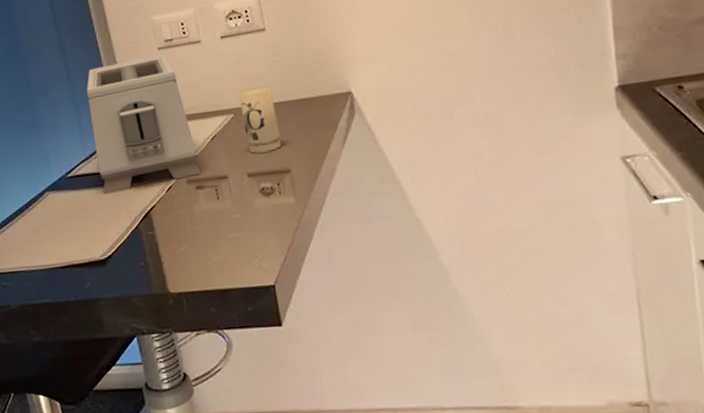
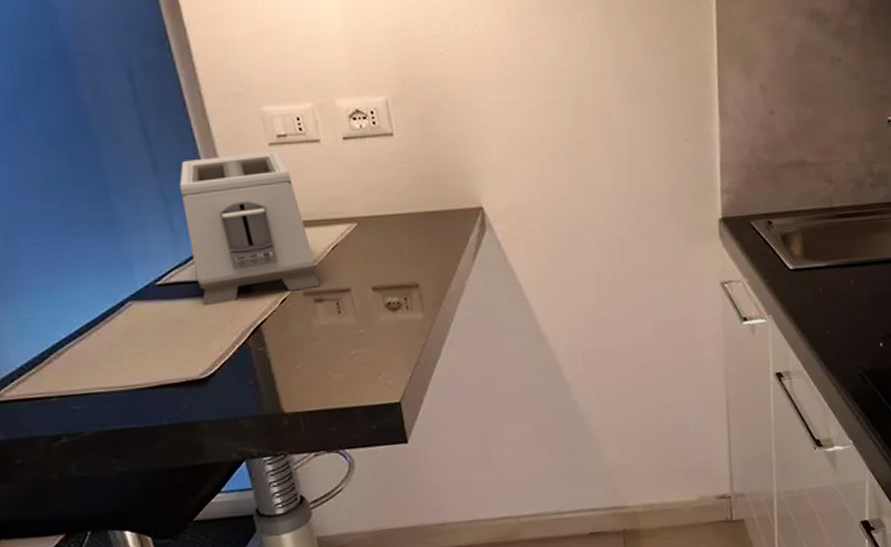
candle: present [238,85,282,154] -> none [363,194,410,266]

